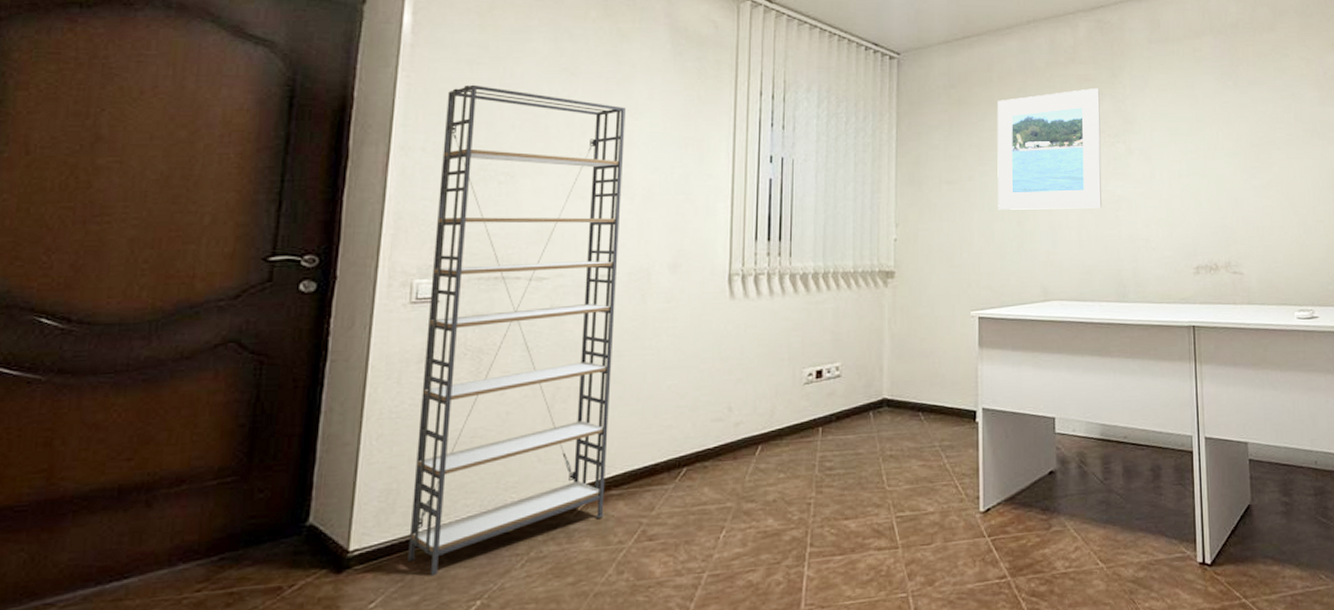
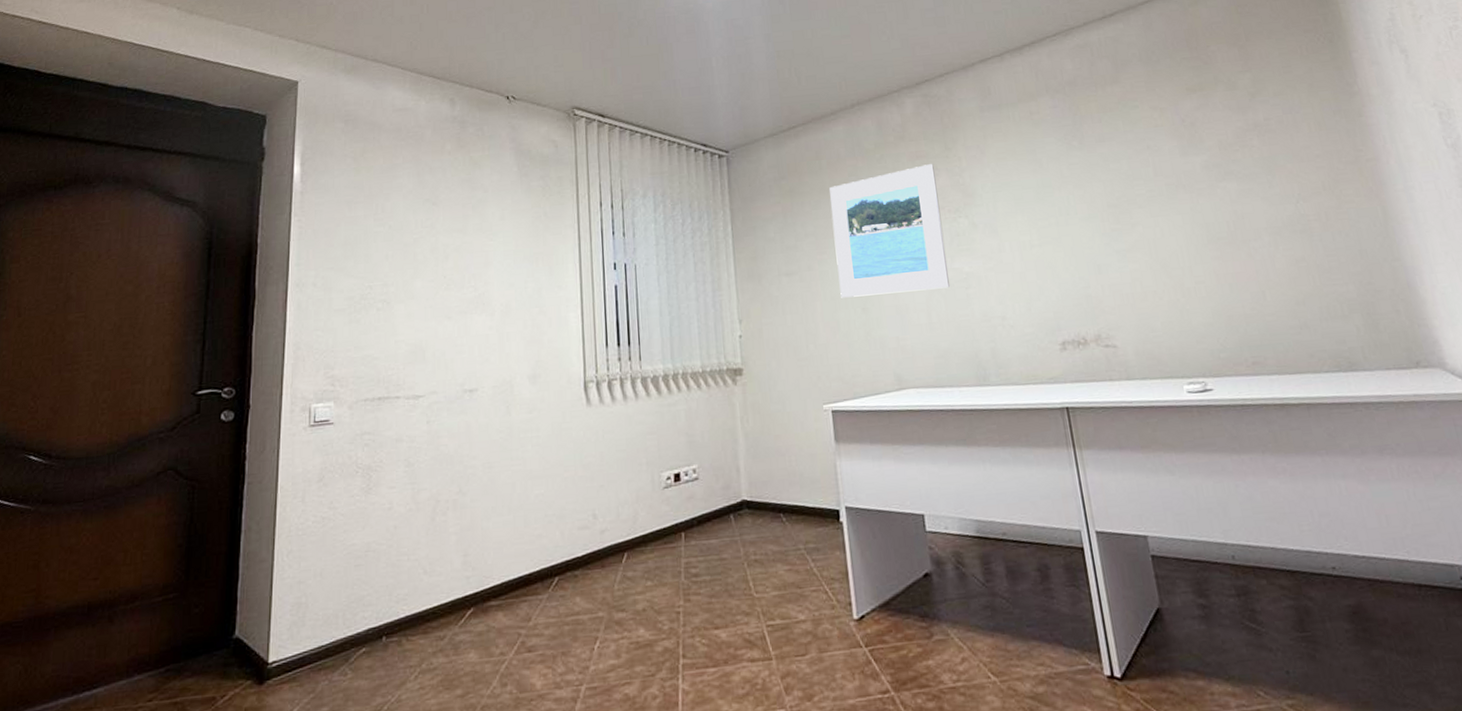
shelving unit: present [408,84,626,576] -> none [317,222,486,687]

